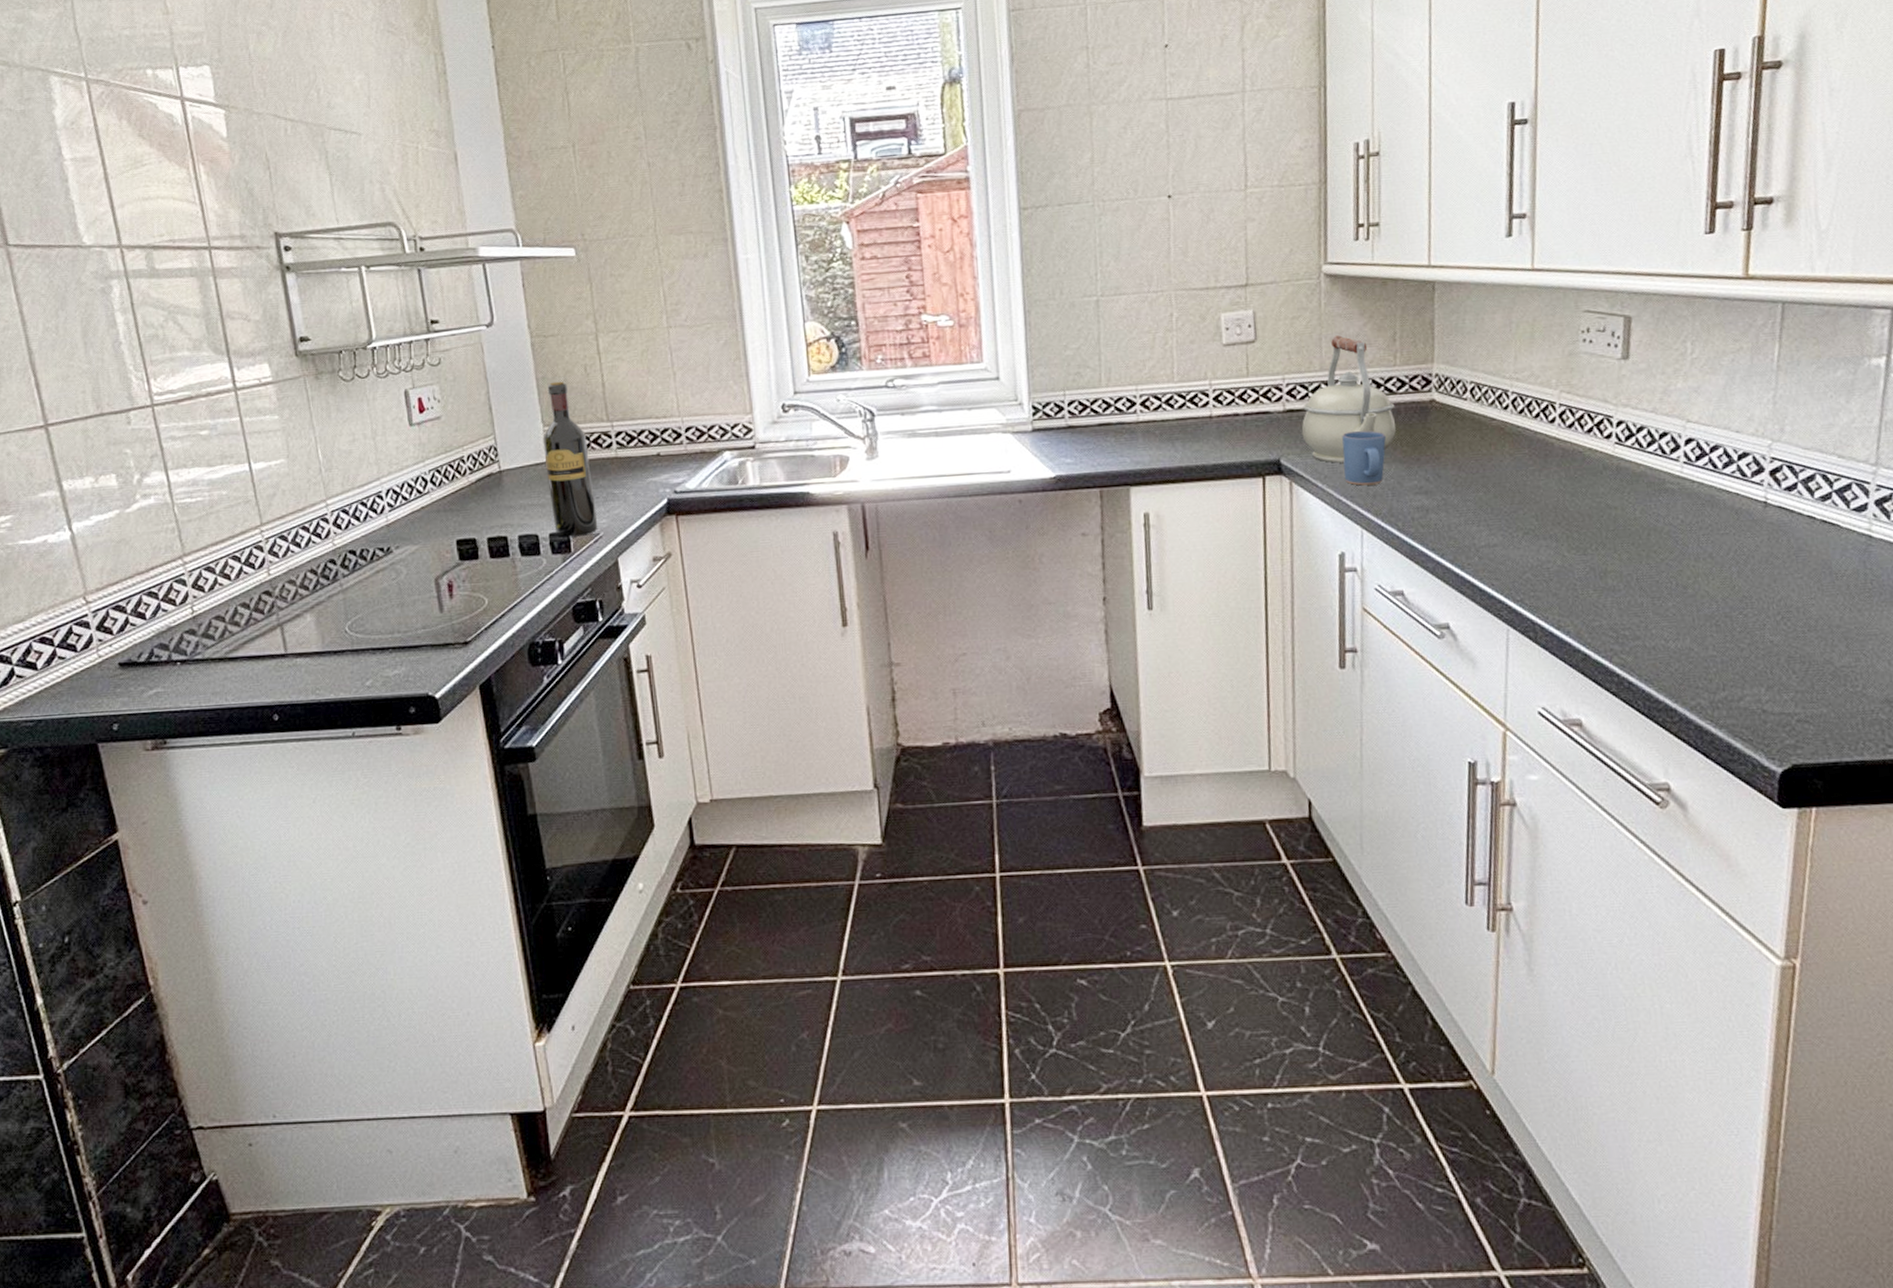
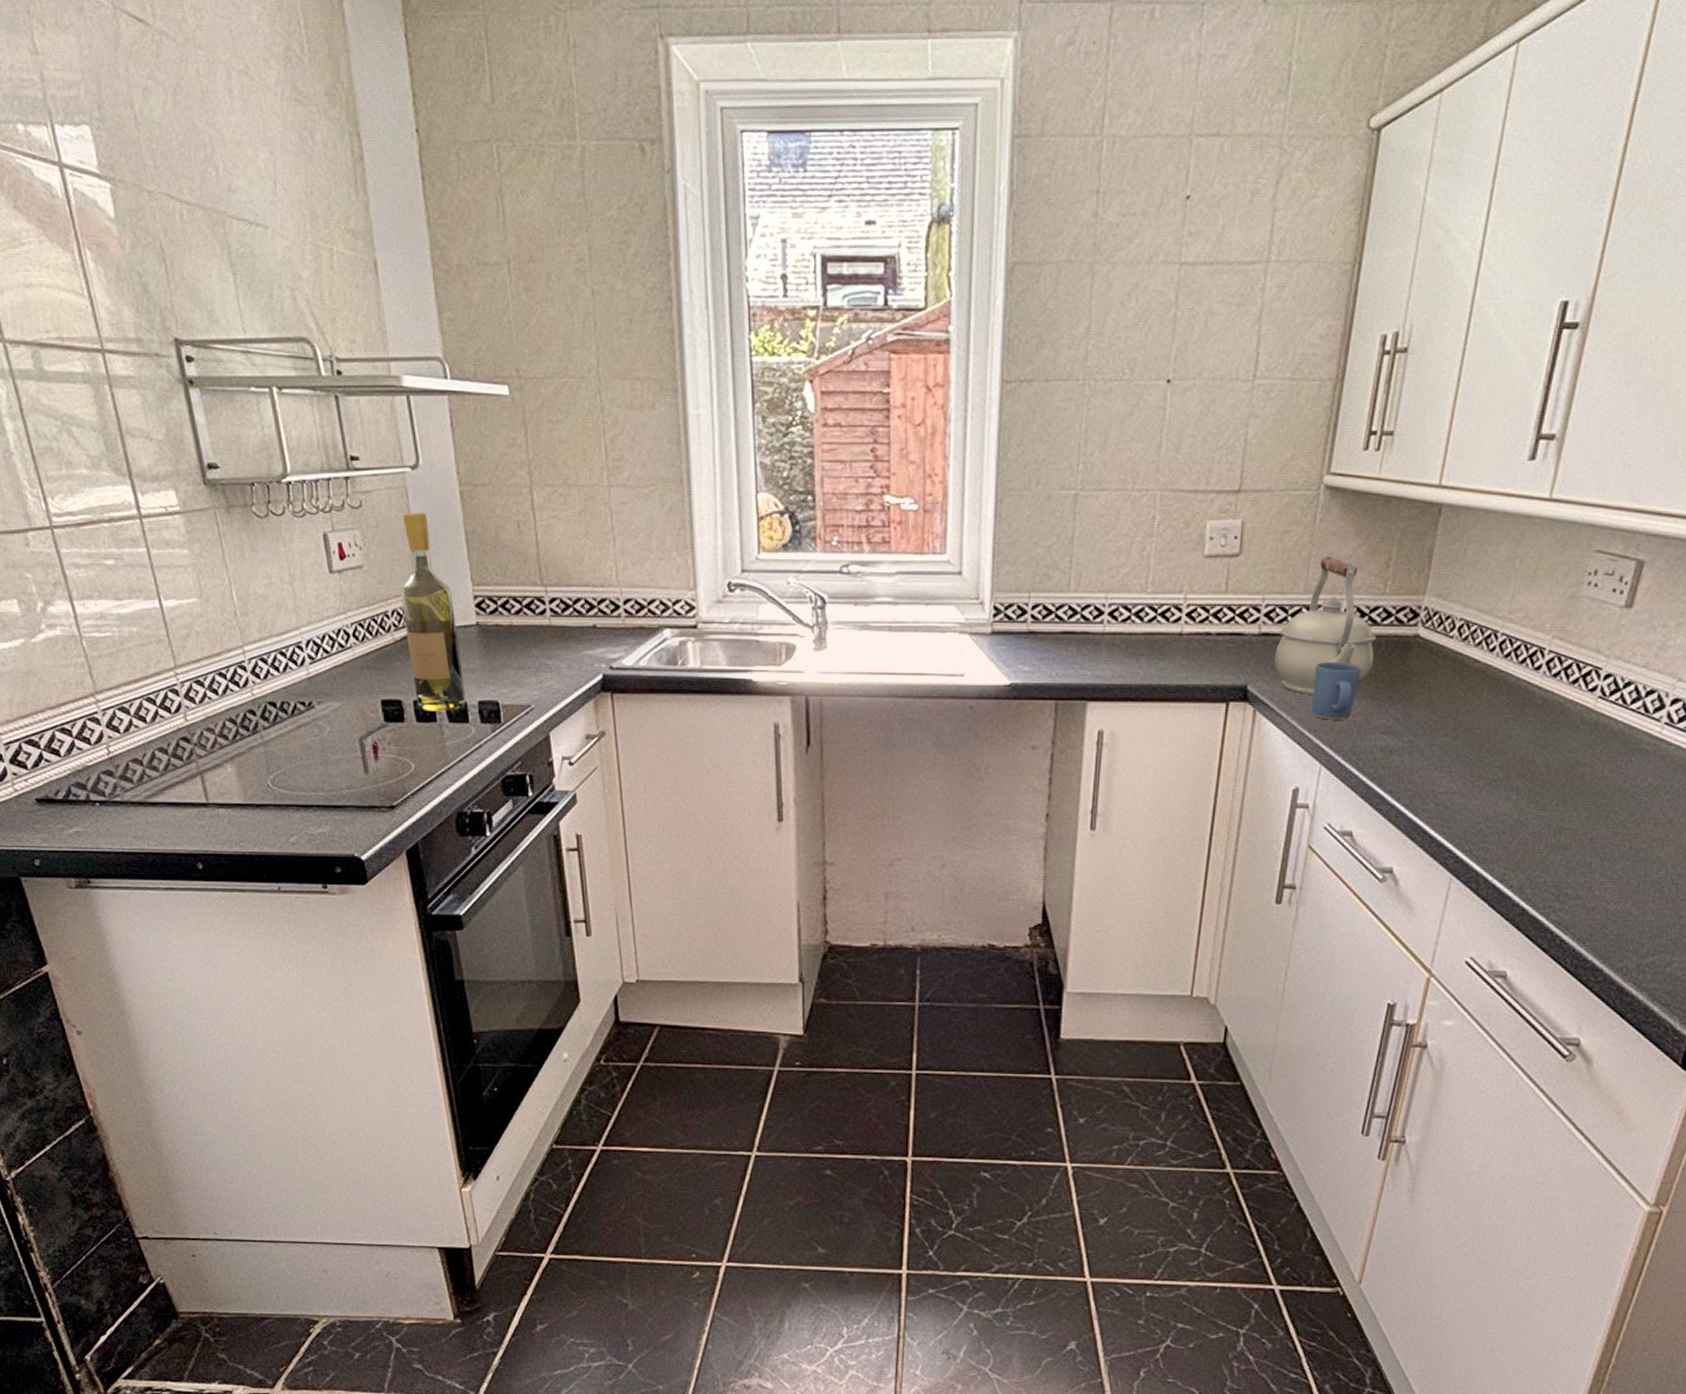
bottle: none [475,364,538,547] -> present [400,512,466,712]
wine bottle: present [542,381,598,538] -> none [472,537,529,706]

